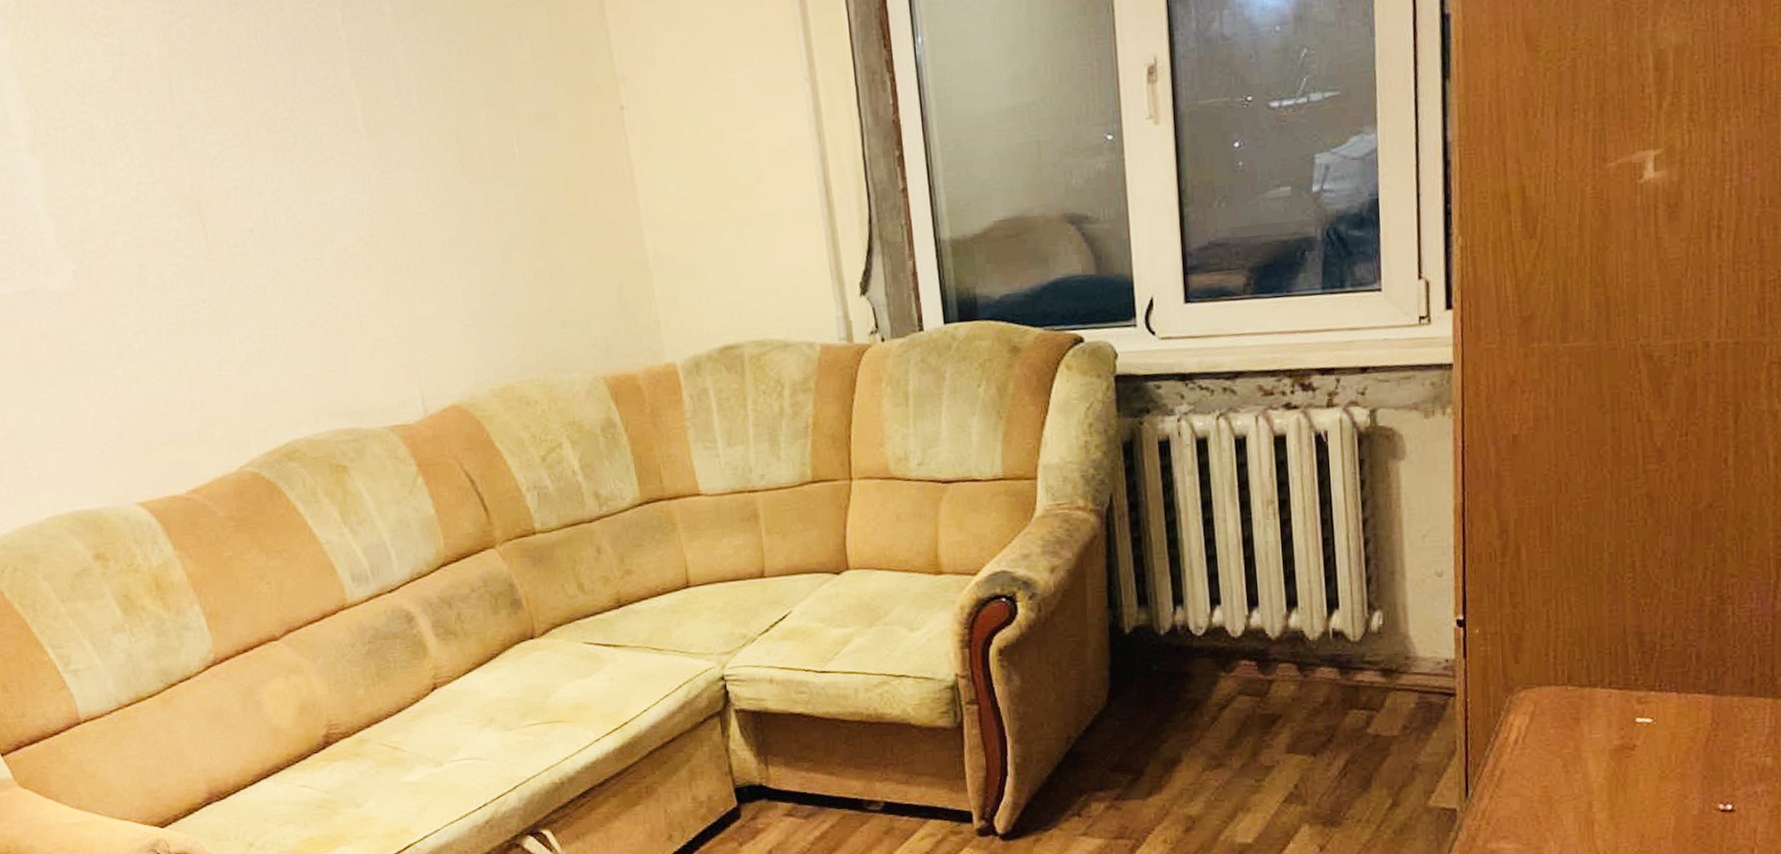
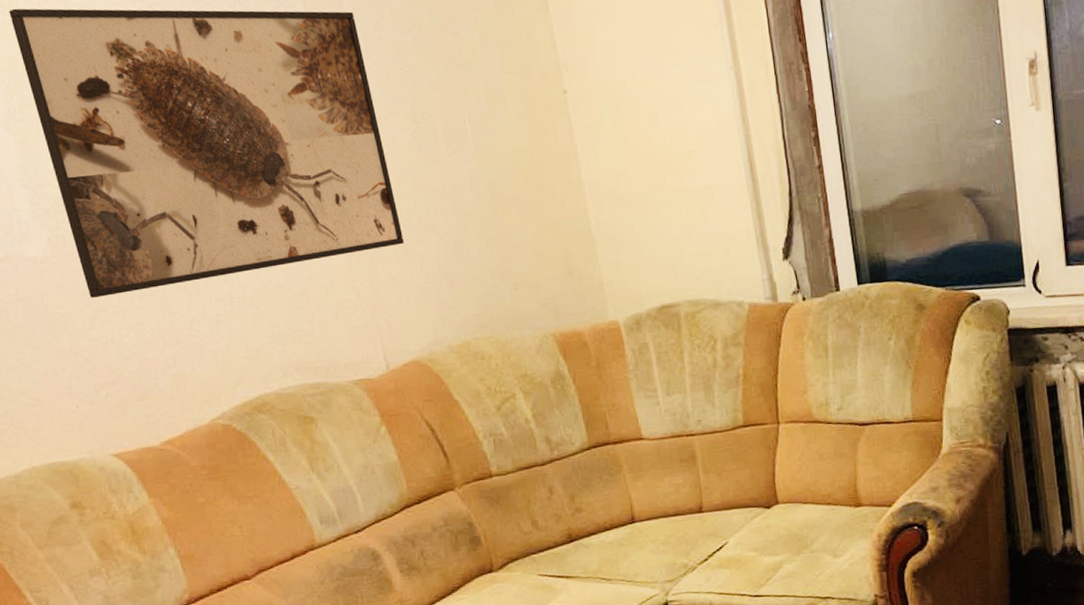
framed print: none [35,20,445,335] -> present [9,8,404,298]

